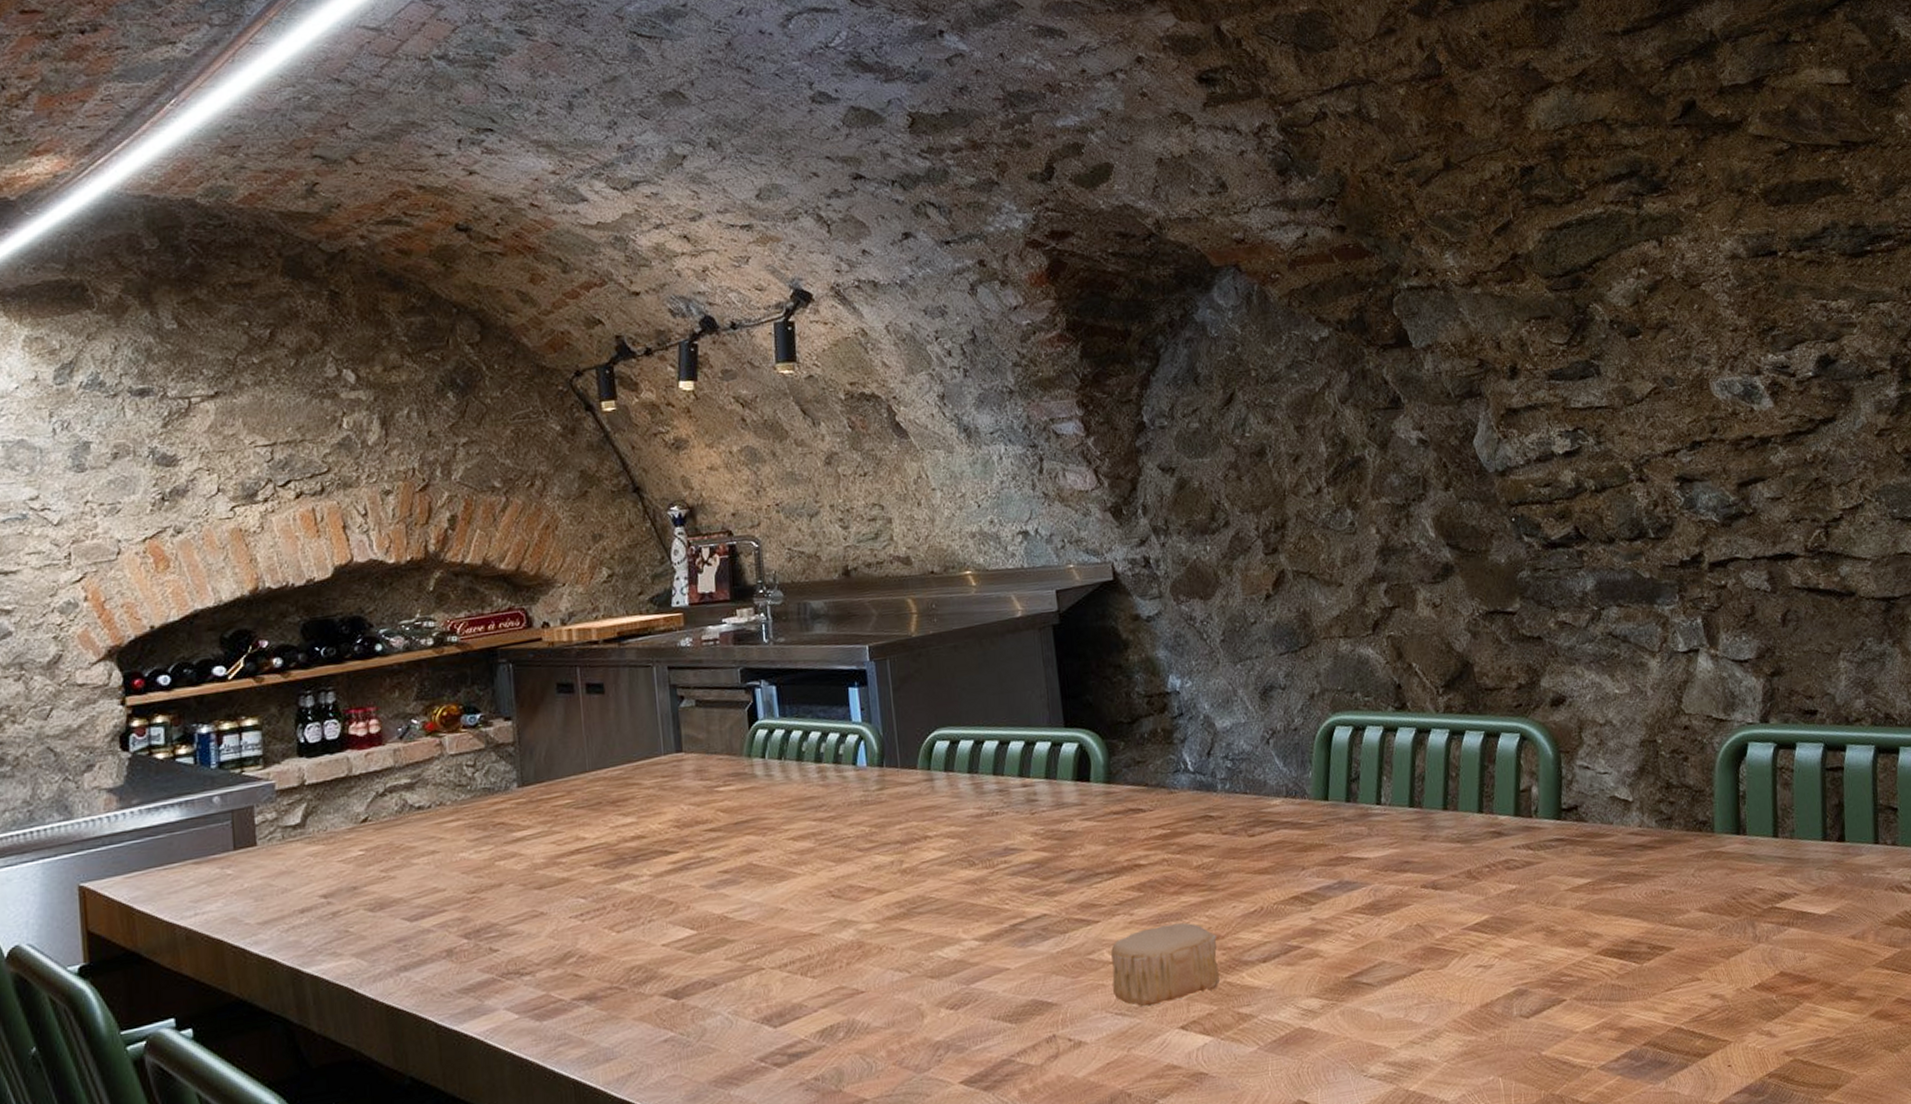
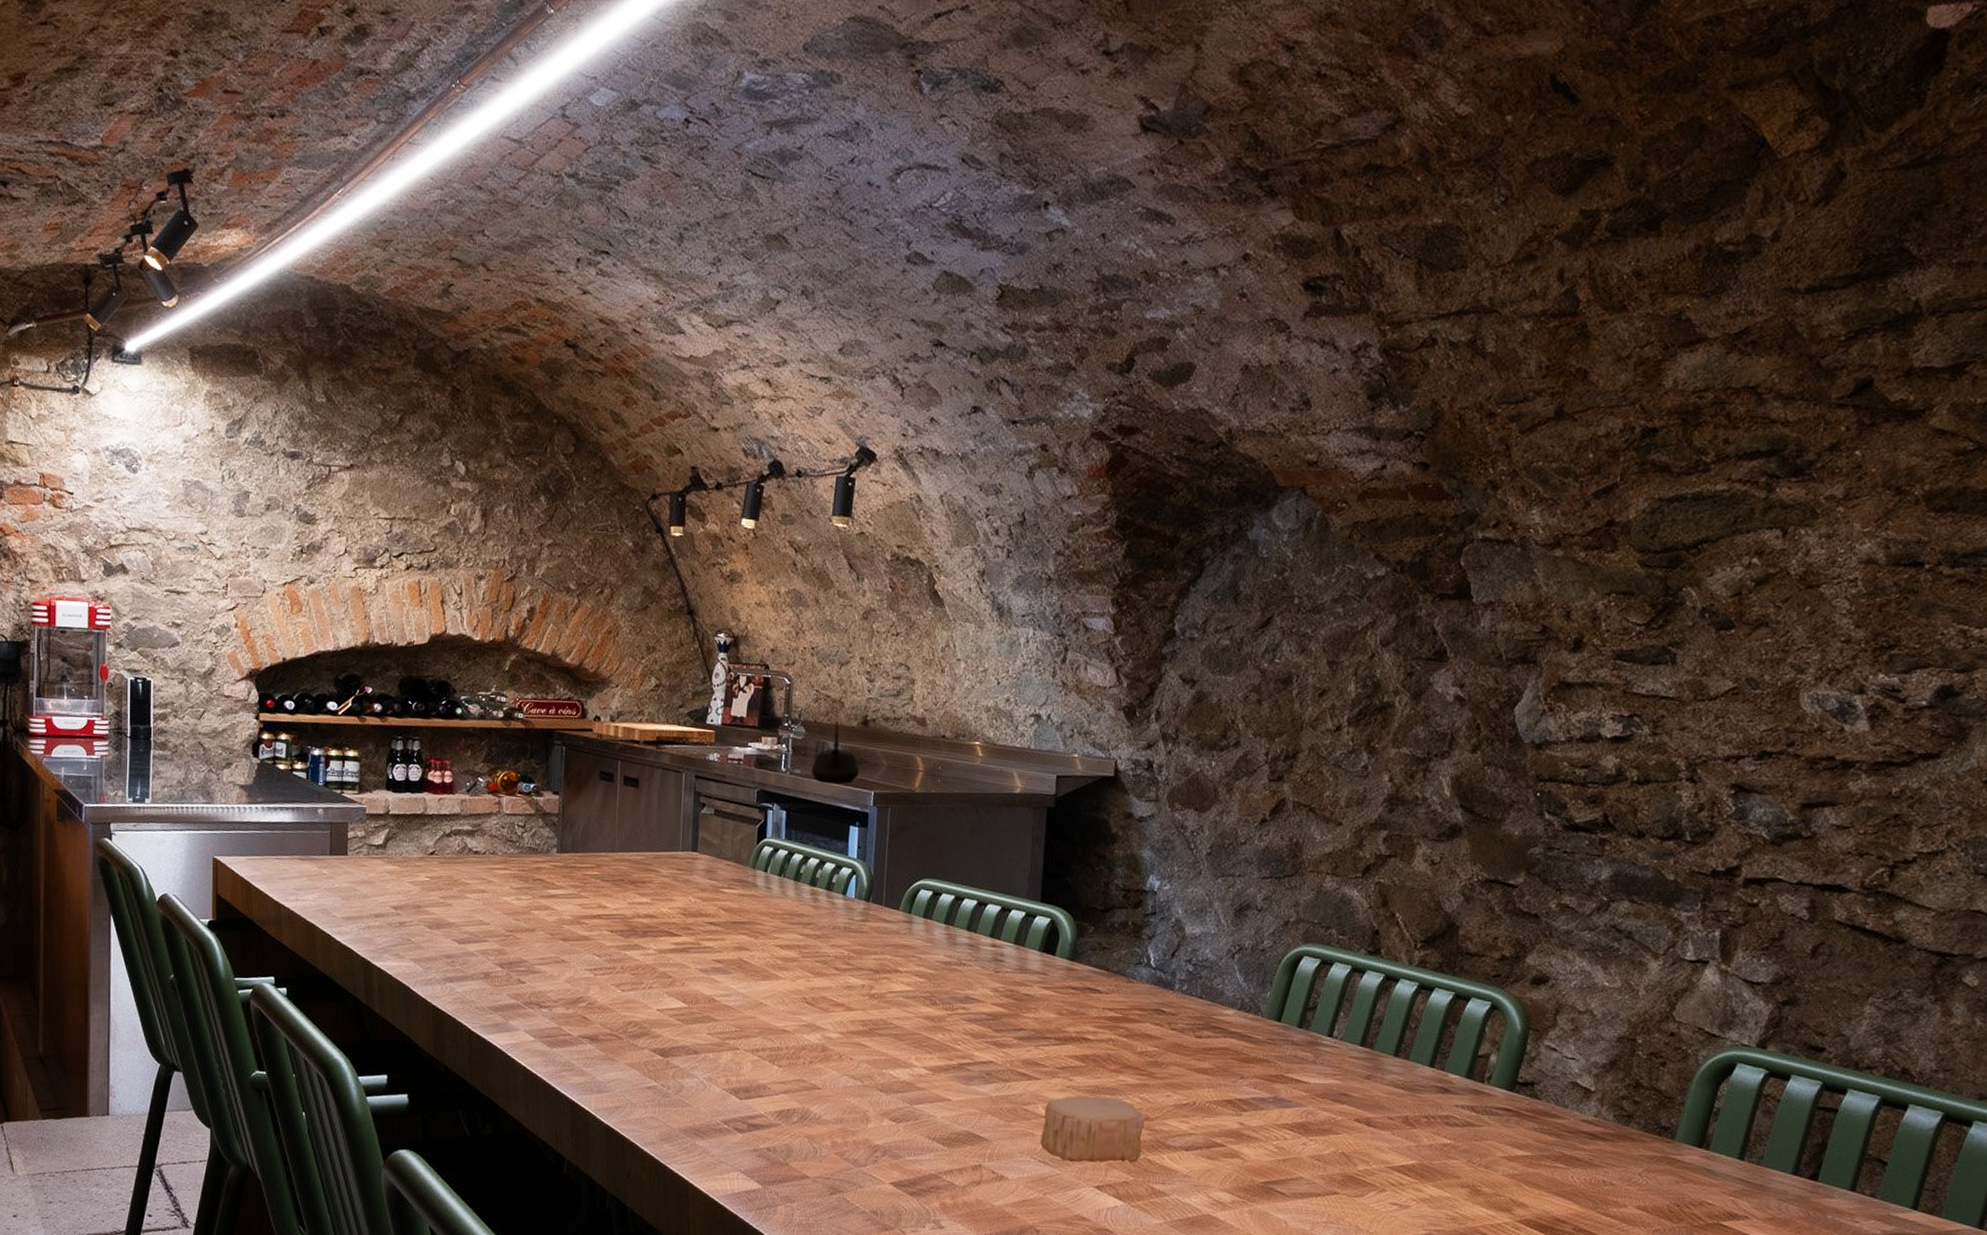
kettle: none [796,577,849,648] -> present [811,721,860,785]

